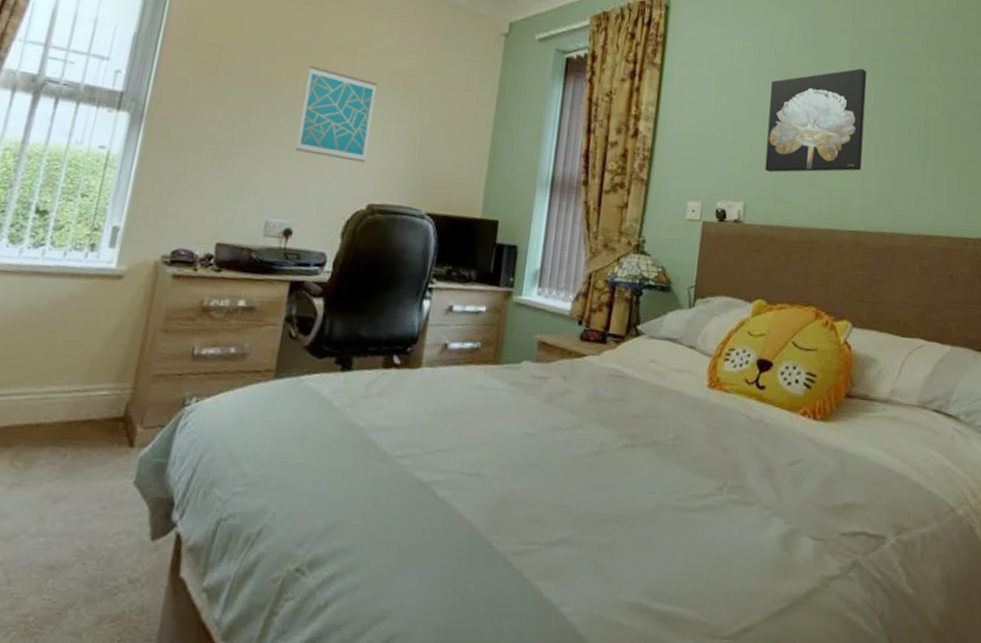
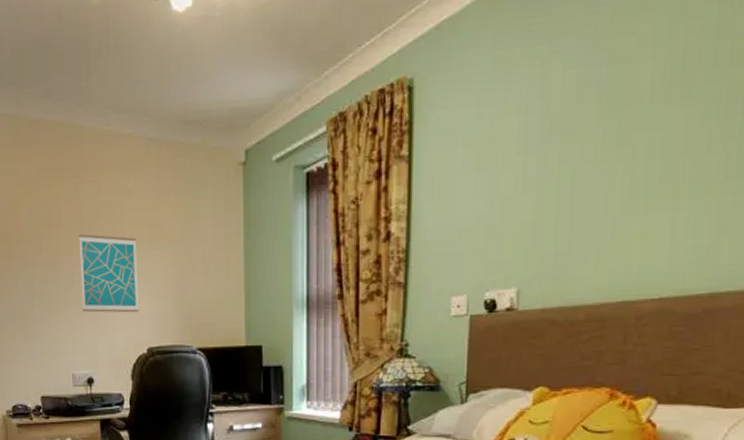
wall art: present [765,68,867,173] -> none [540,100,676,250]

